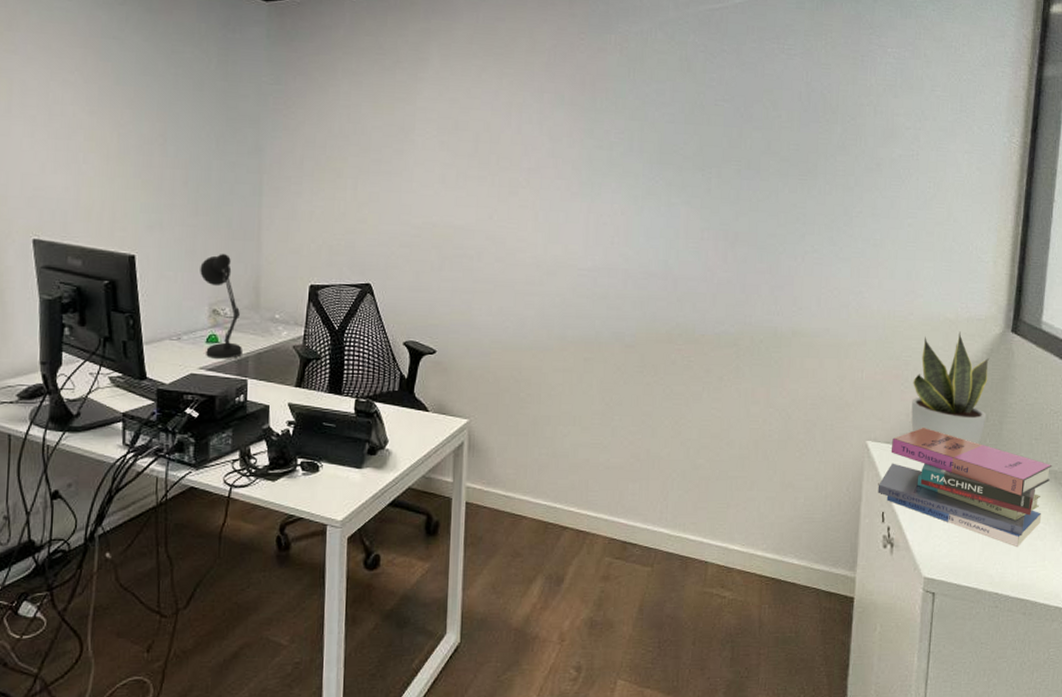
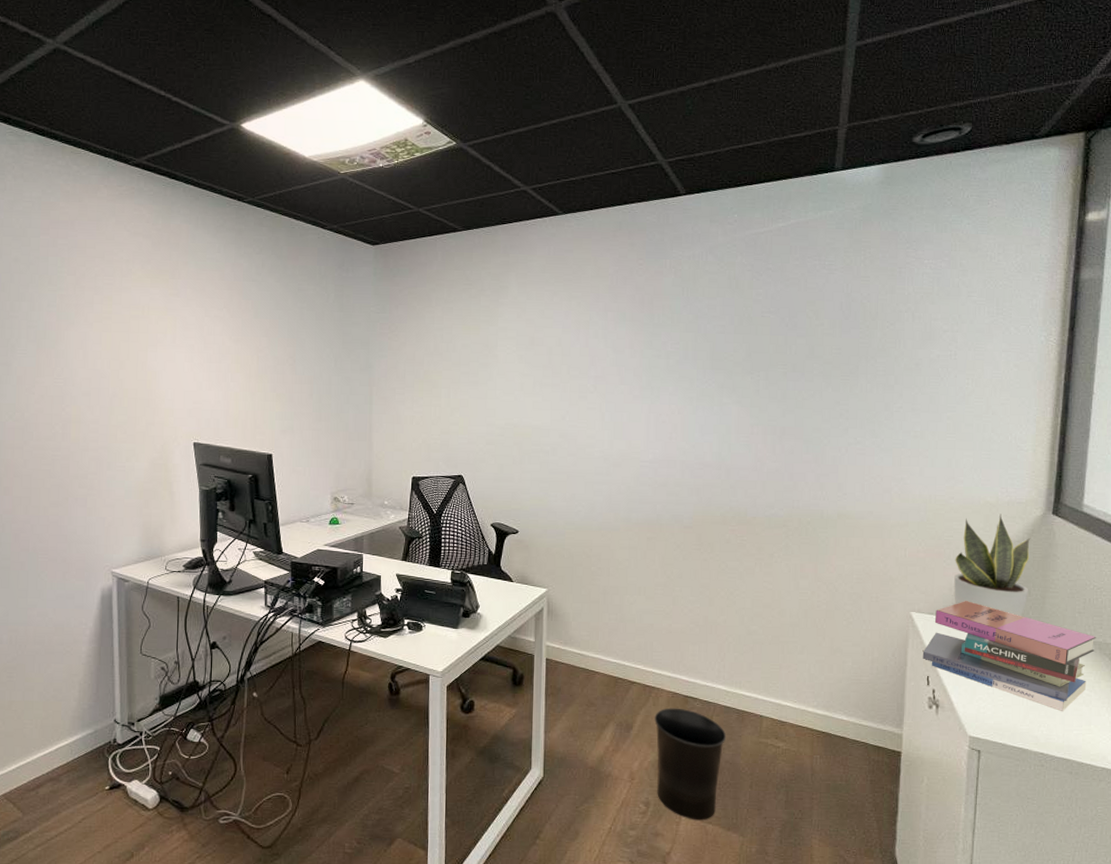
desk lamp: present [200,253,242,360] -> none [323,451,358,539]
waste bin: none [588,556,668,684] -> present [654,708,727,819]

